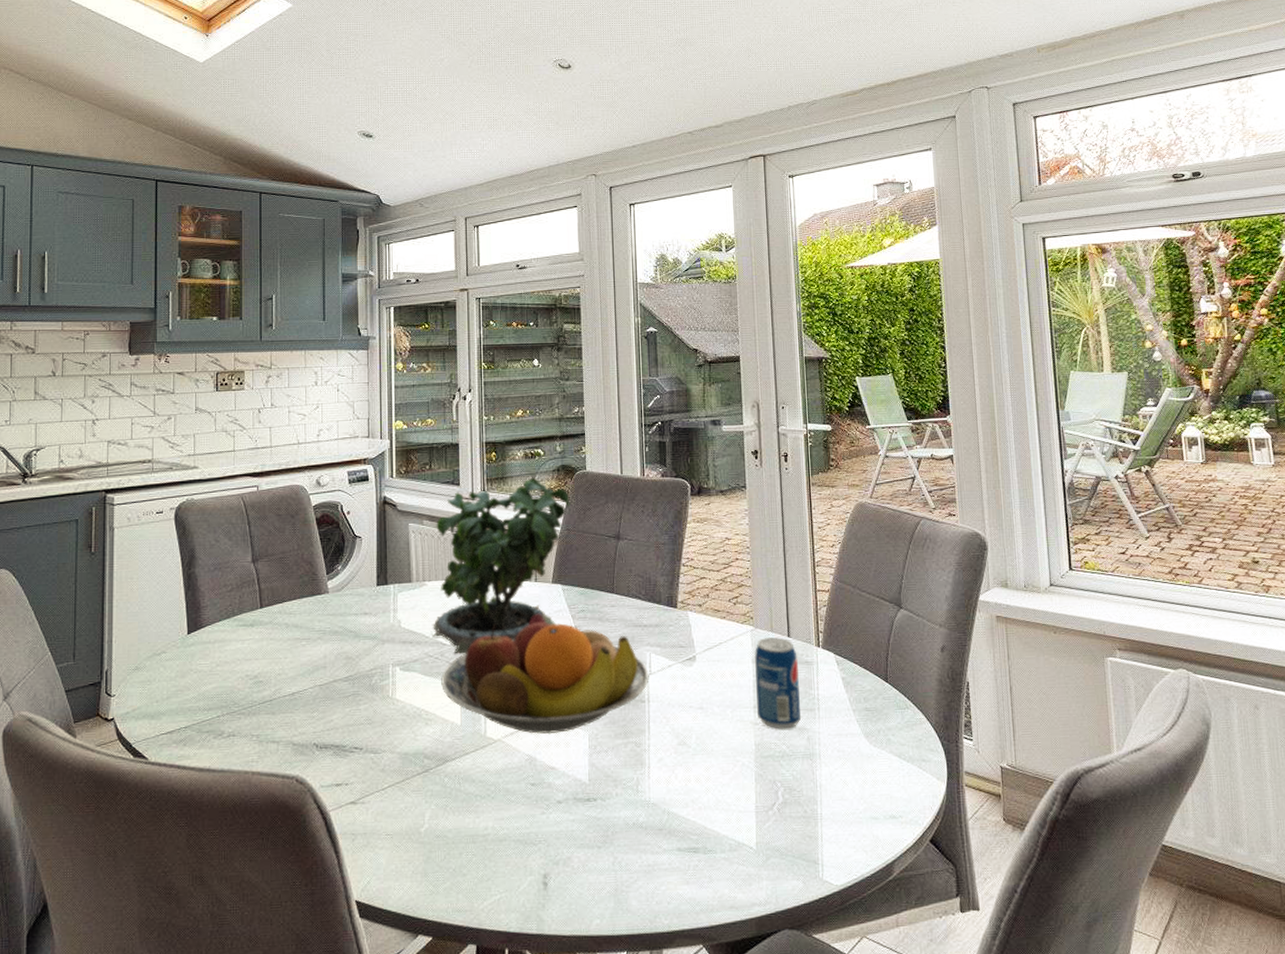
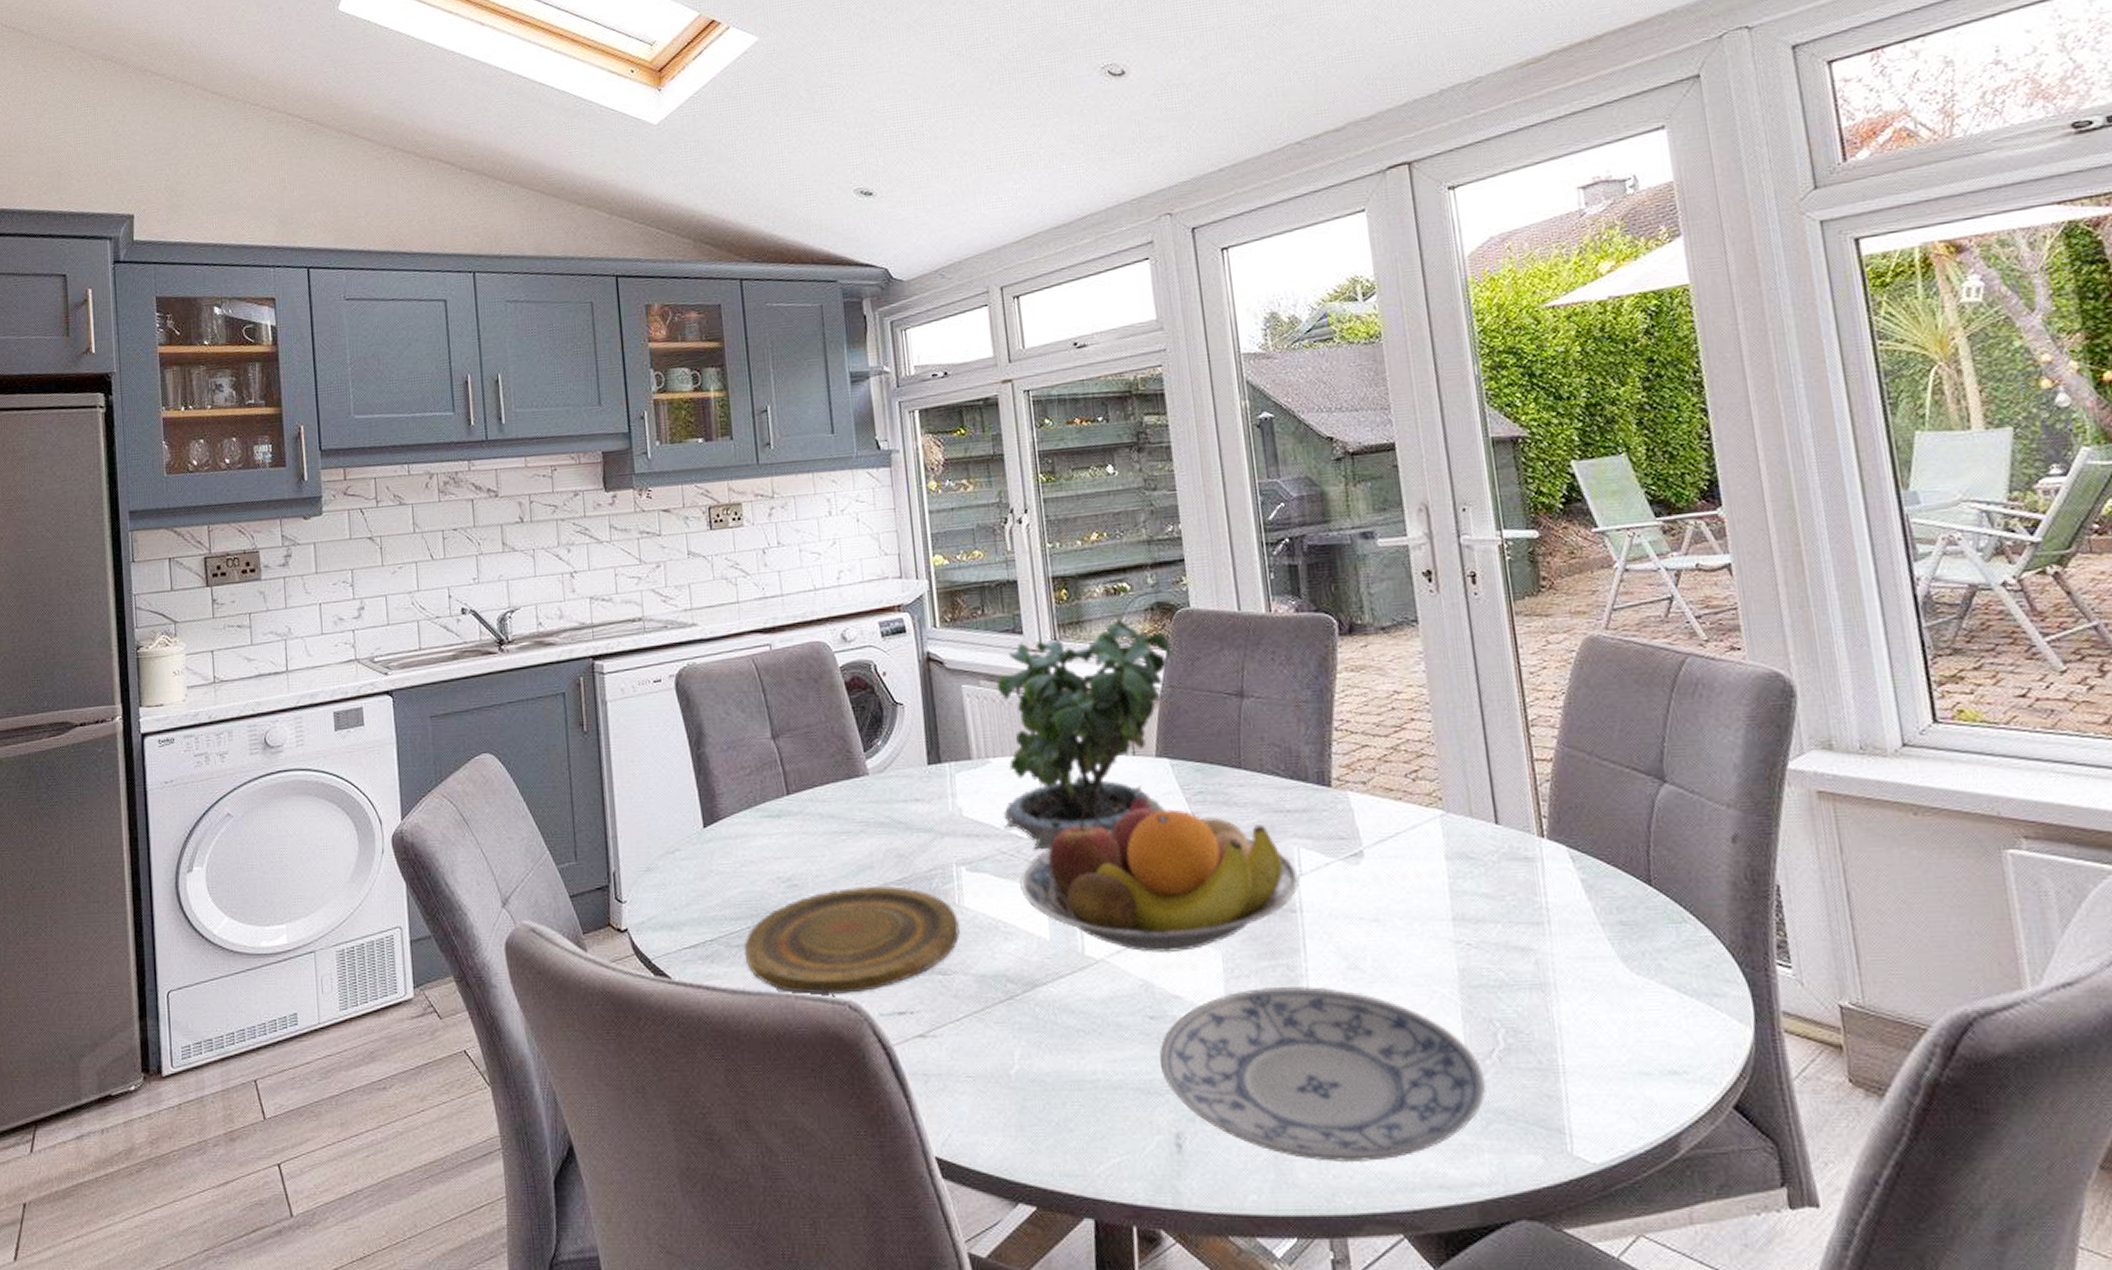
plate: none [213,682,390,771] -> present [744,886,960,994]
plate: none [536,758,768,892] -> present [1159,986,1486,1163]
beverage can: present [755,637,801,729] -> none [1448,825,1523,950]

